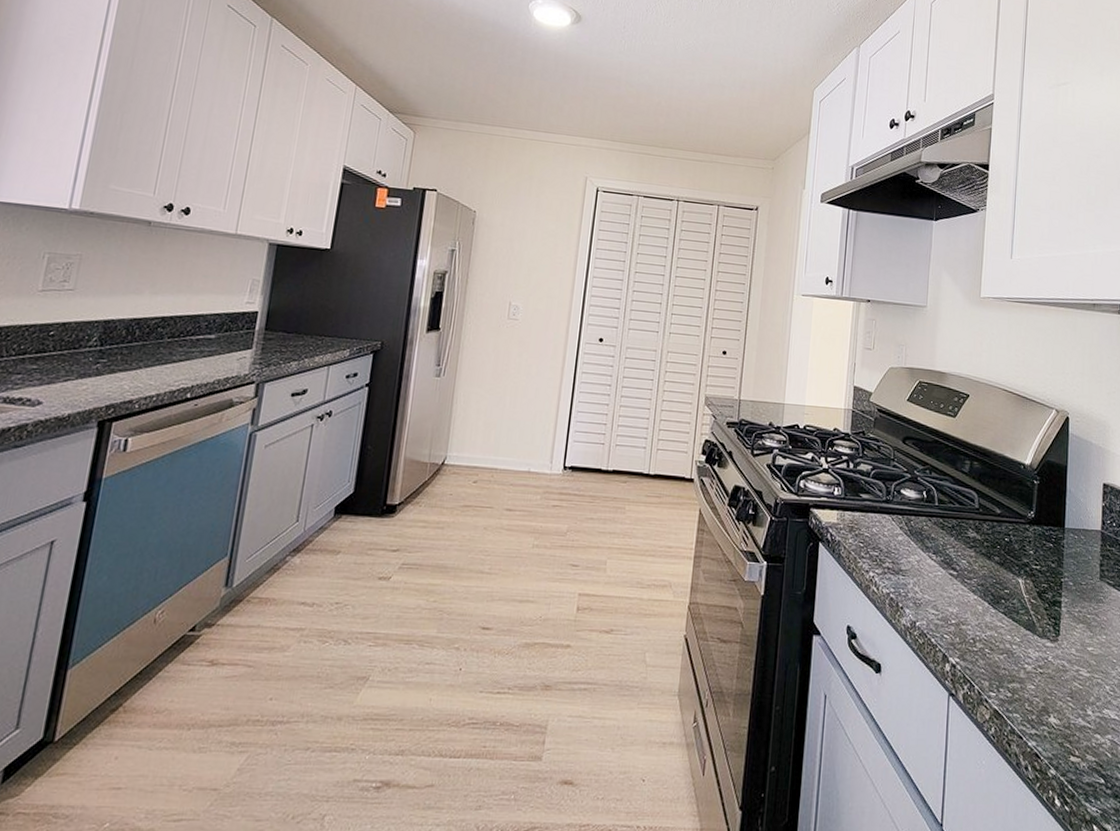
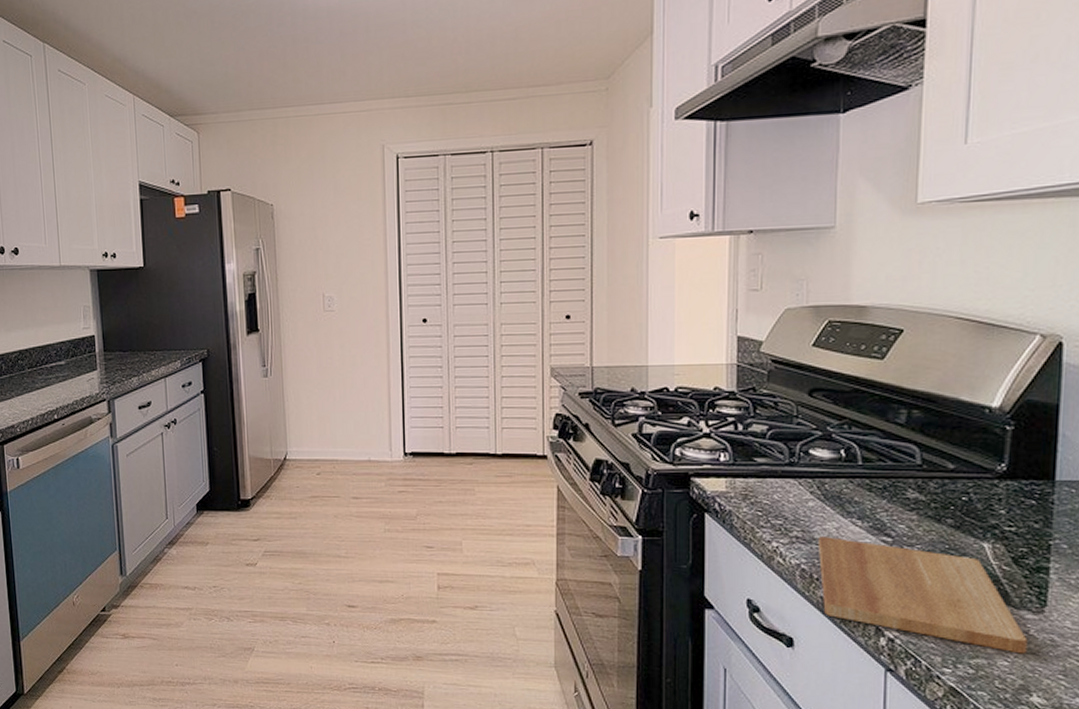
cutting board: none [903,568,1047,678] -> present [817,537,1028,654]

